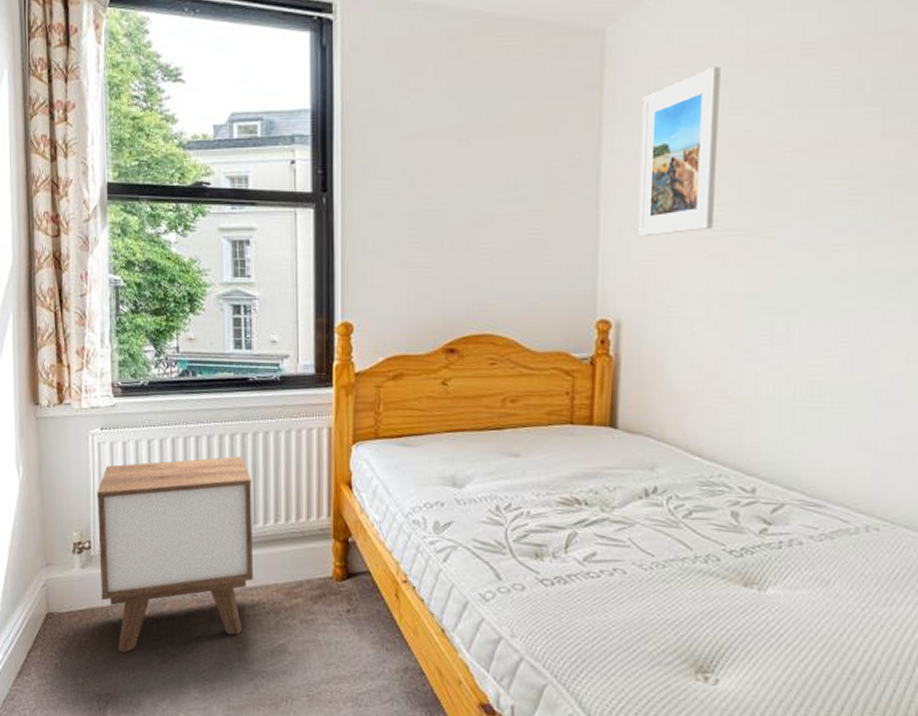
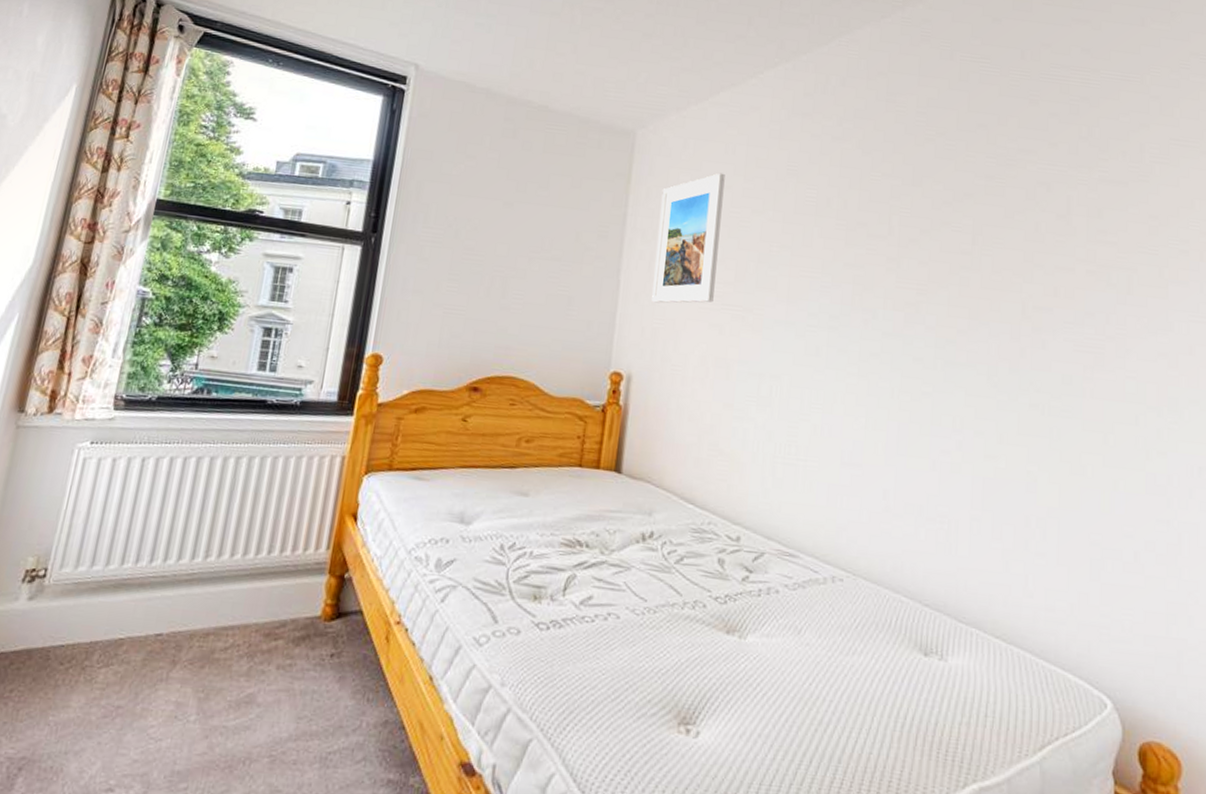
nightstand: present [97,456,254,653] -> none [44,480,251,705]

